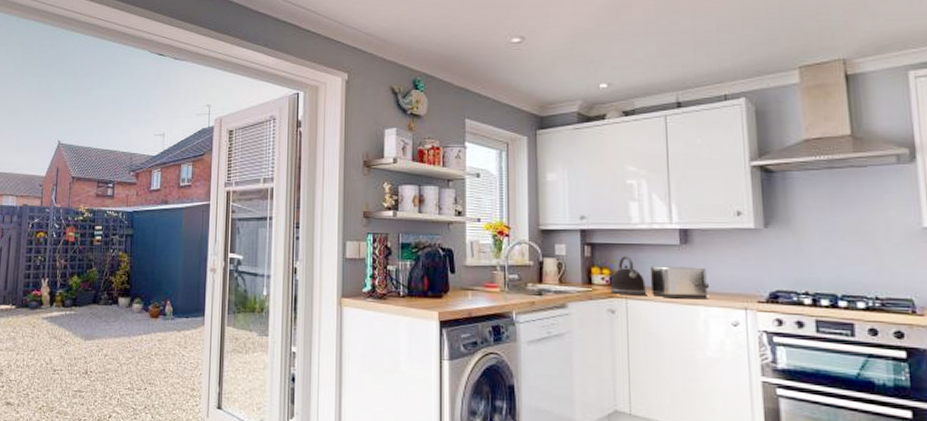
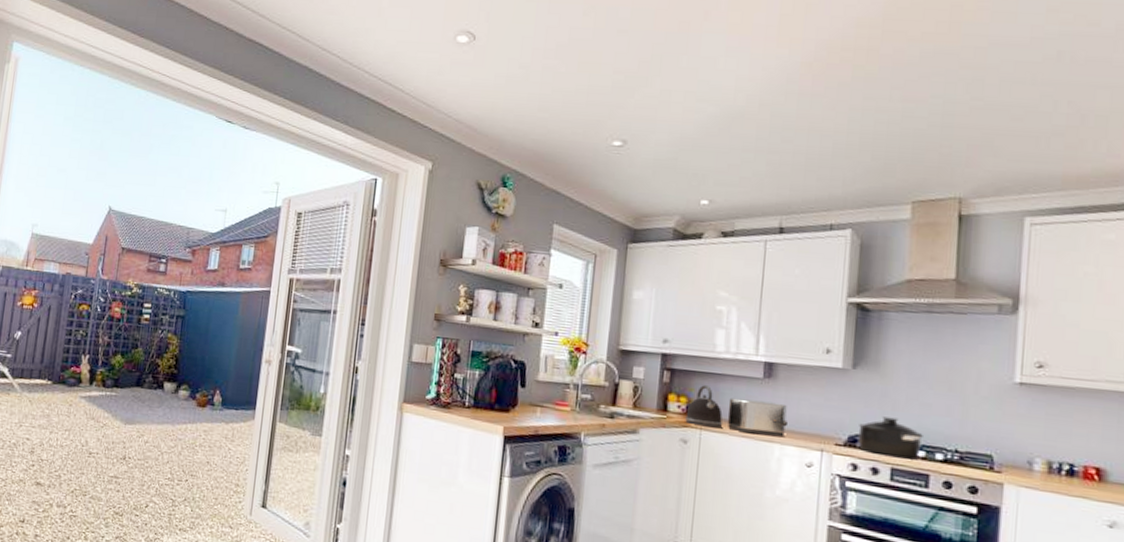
saucepan: none [778,271,842,310] -> present [857,416,923,460]

